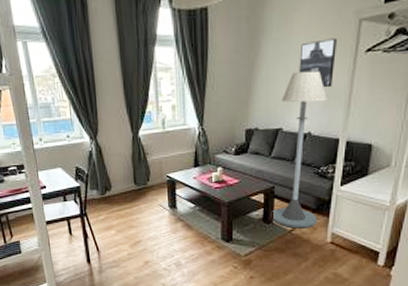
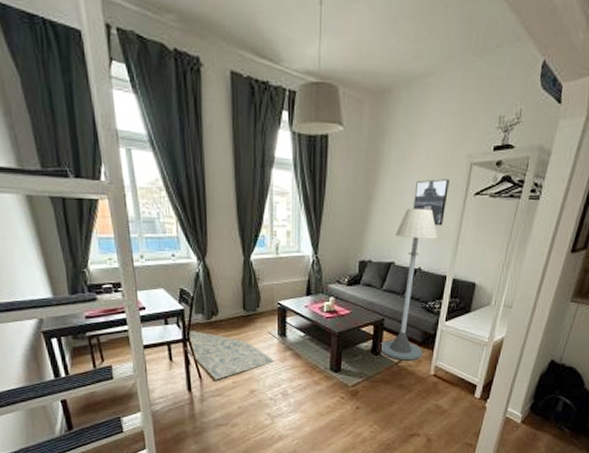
rug: none [83,206,167,252] -> present [185,331,275,380]

